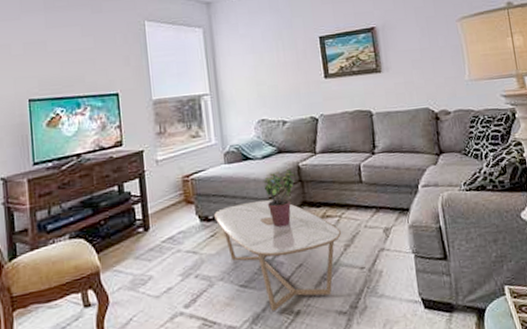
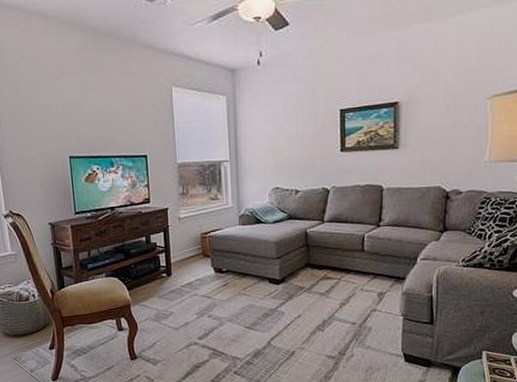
coffee table: present [214,200,342,312] -> none [227,259,339,350]
potted plant: present [263,169,296,228] -> none [272,234,303,284]

